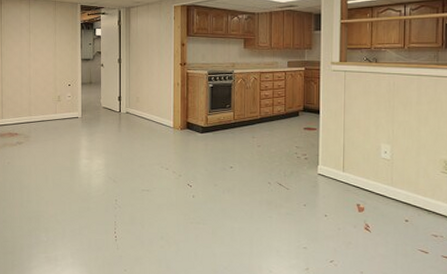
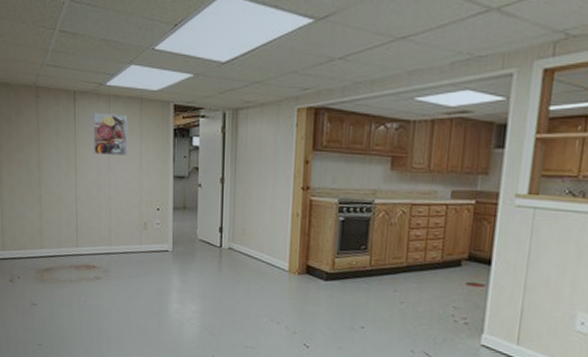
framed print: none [16,12,44,44] -> present [93,112,128,155]

